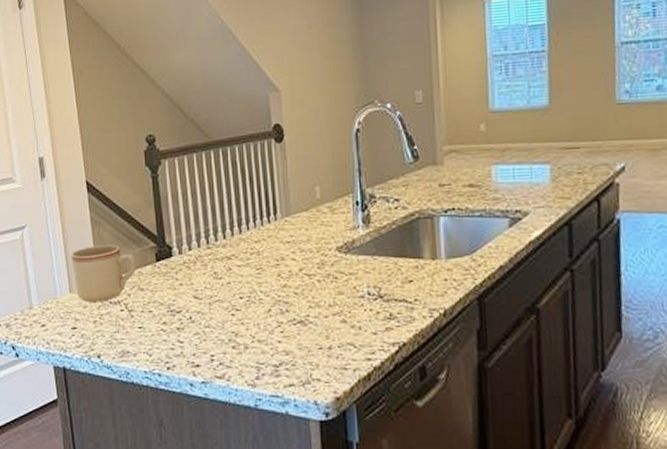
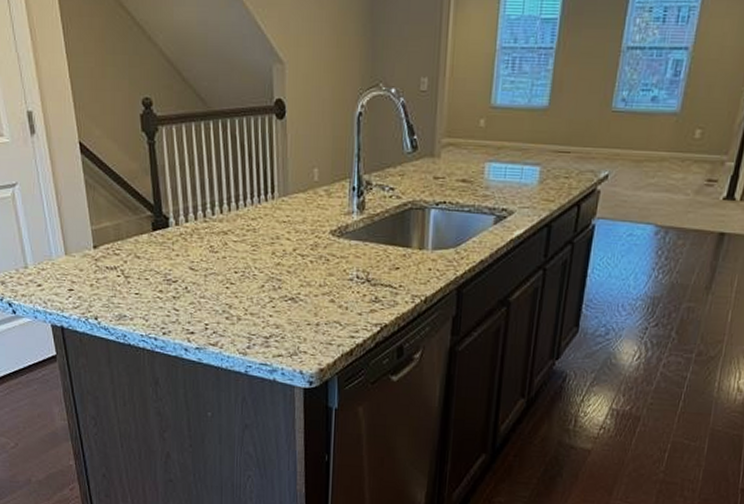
mug: present [71,244,135,302] -> none [66,209,132,266]

